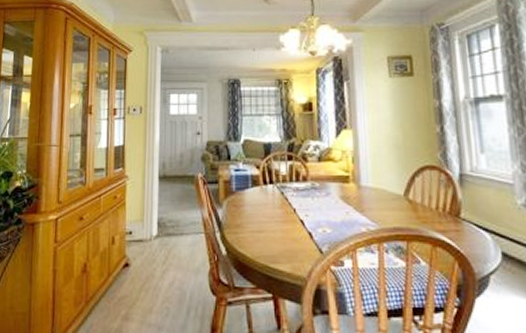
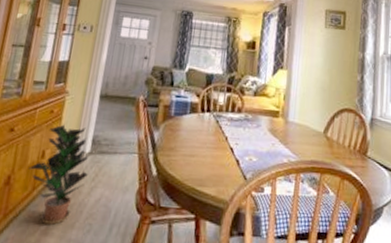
potted plant: none [102,209,158,310] -> present [29,124,88,225]

